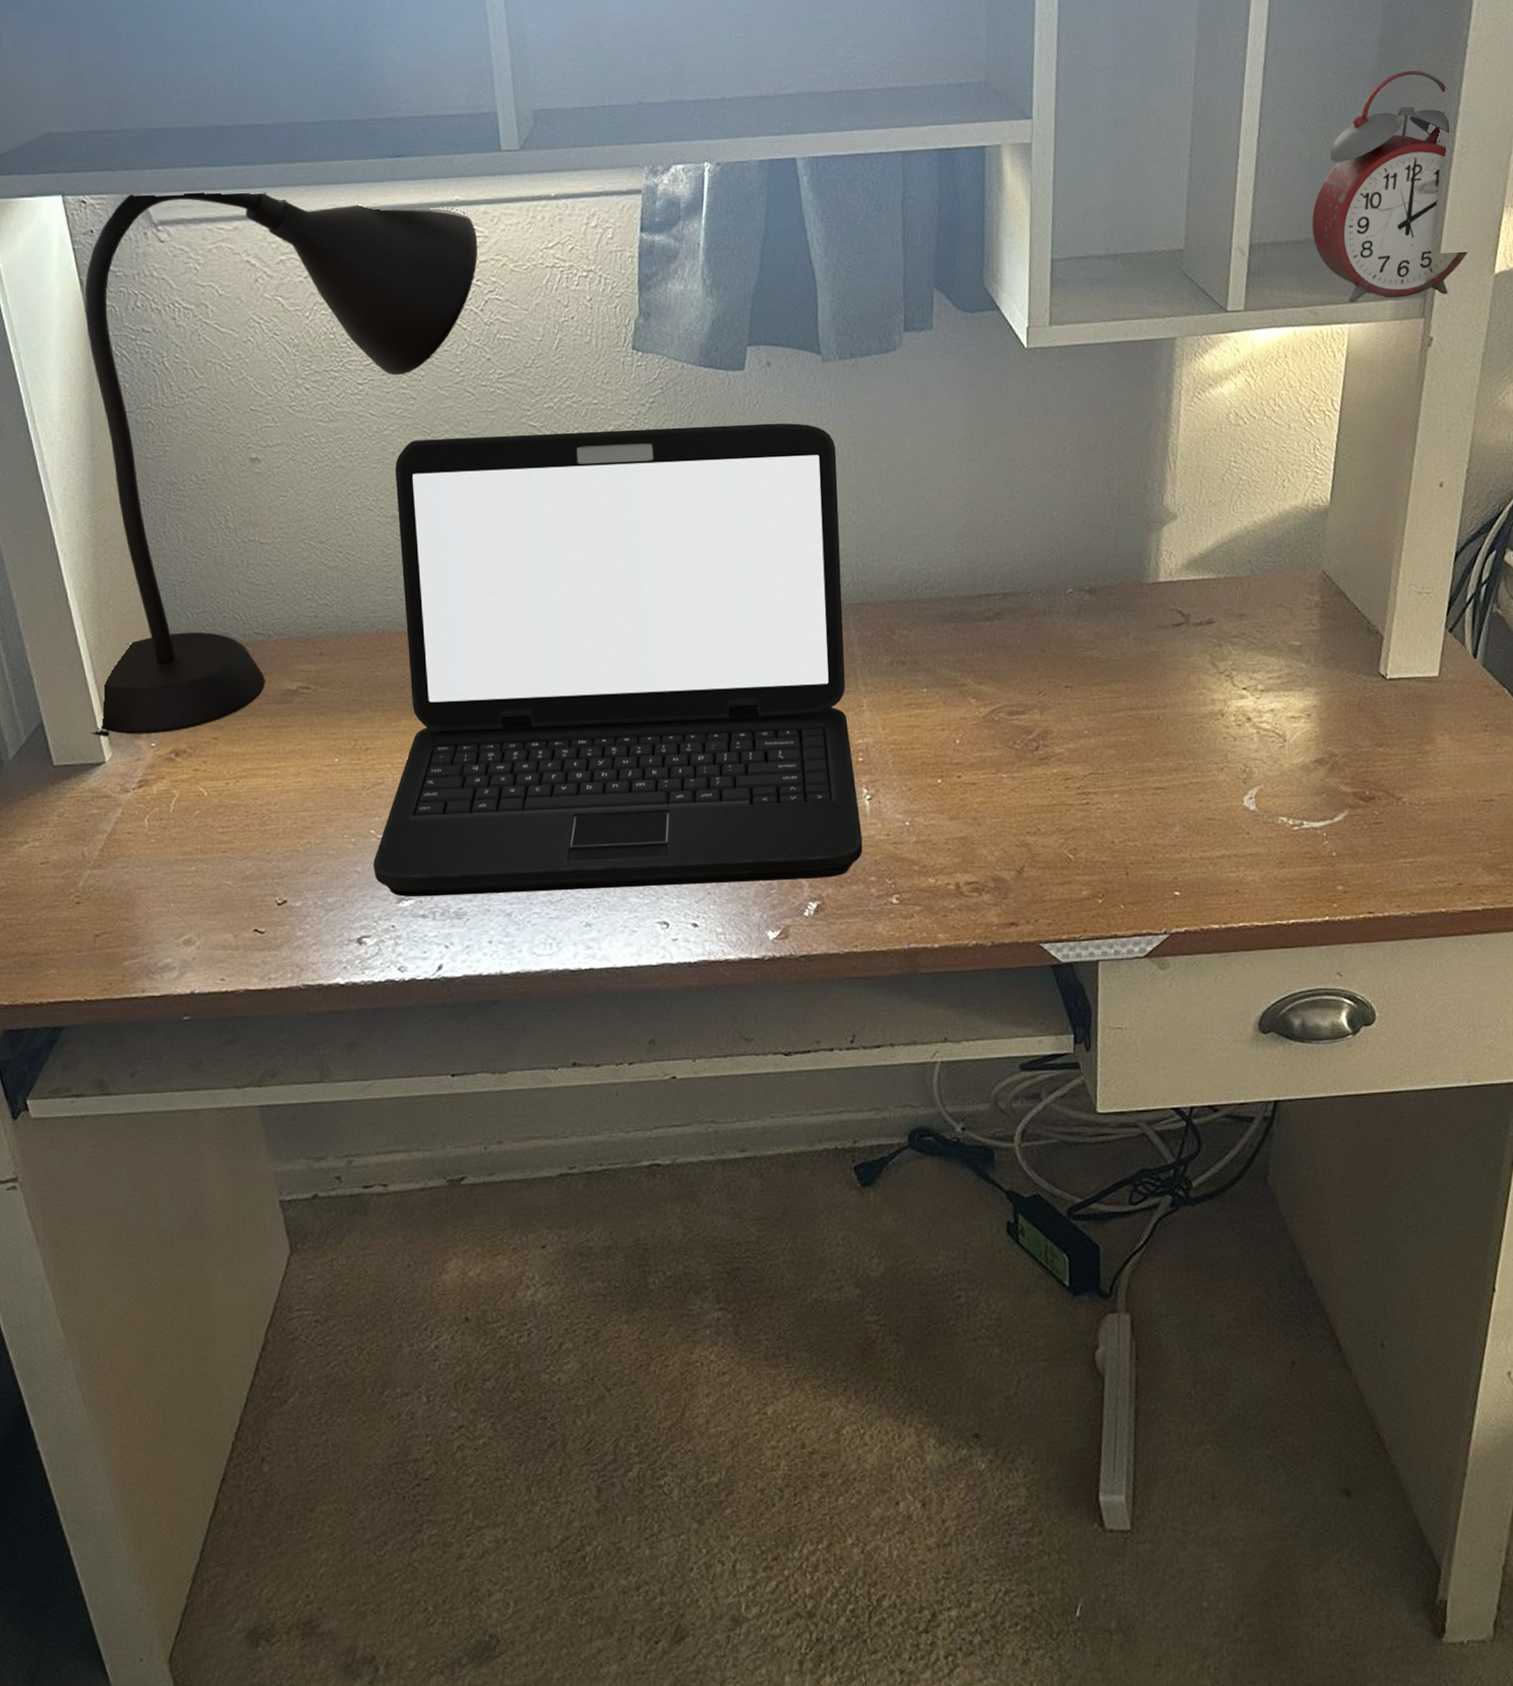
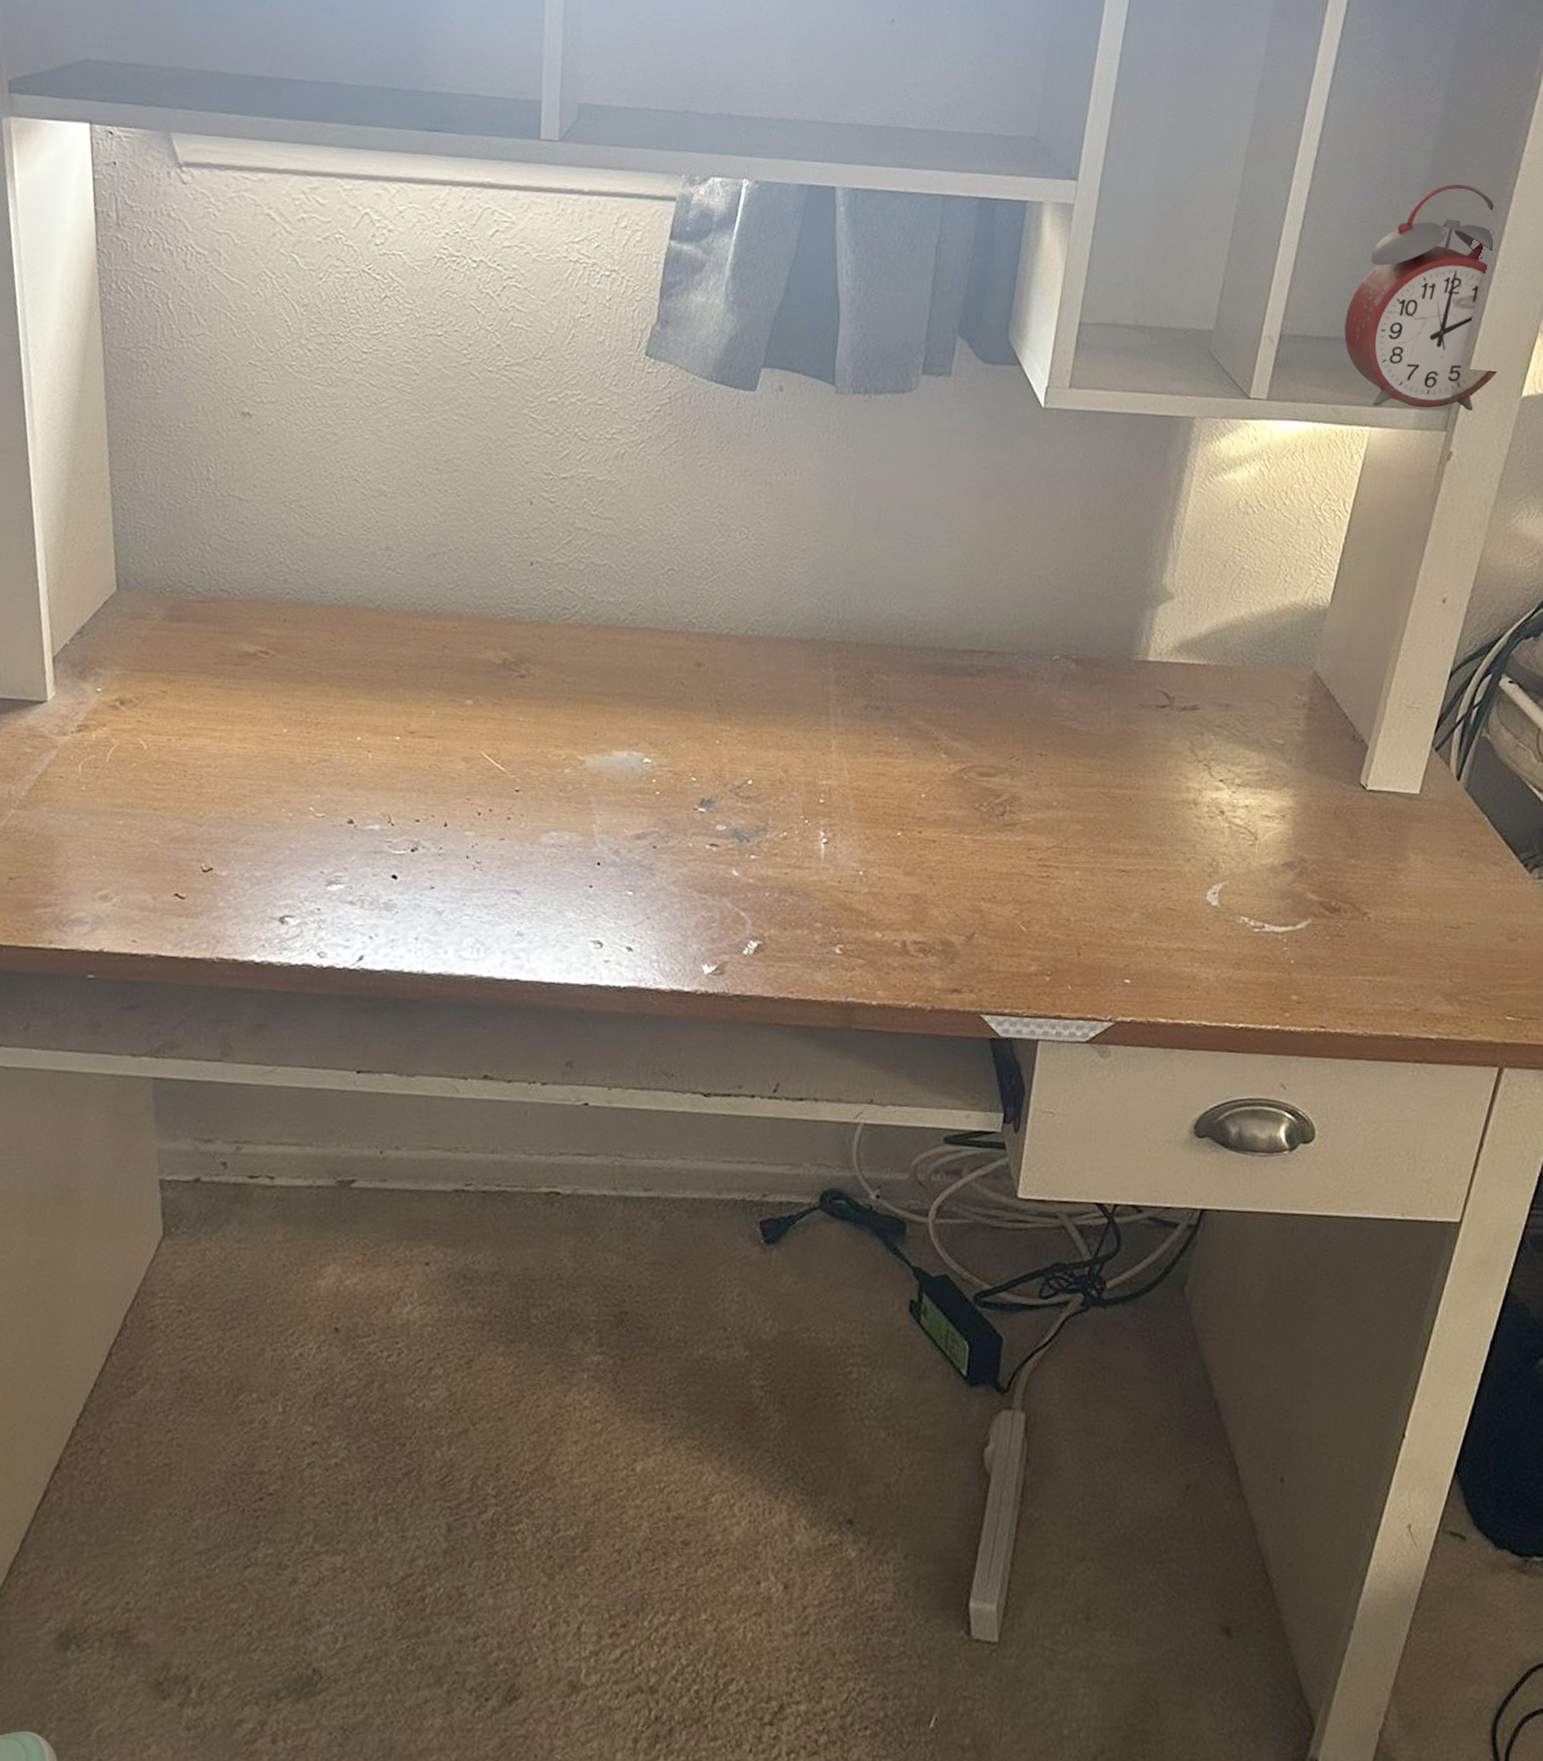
desk lamp: present [84,191,478,737] -> none [36,130,504,679]
laptop: present [373,423,863,897] -> none [307,416,838,919]

